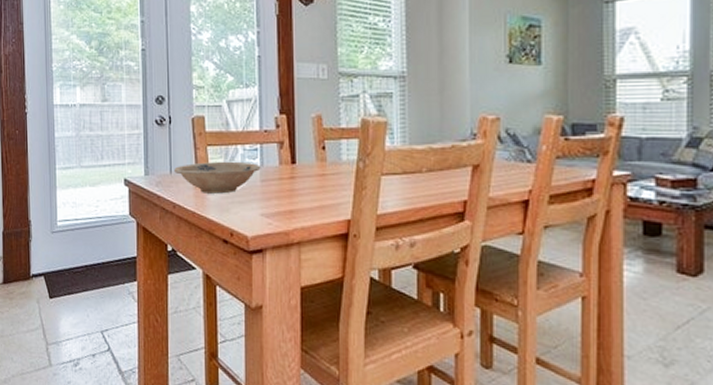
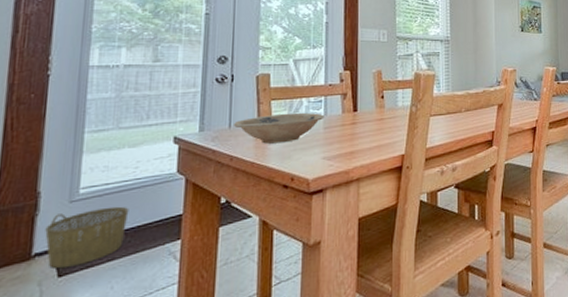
basket: none [37,241,95,292] -> present [45,206,129,269]

